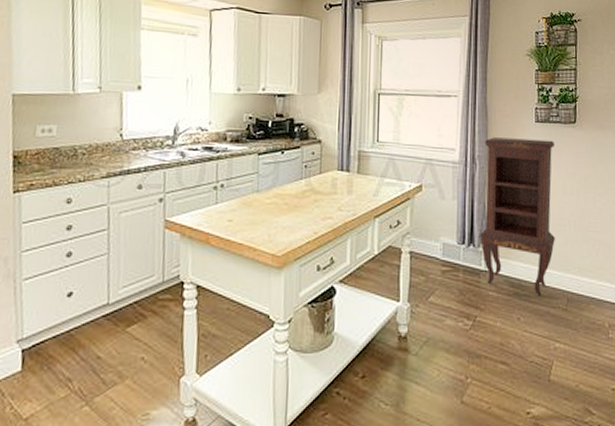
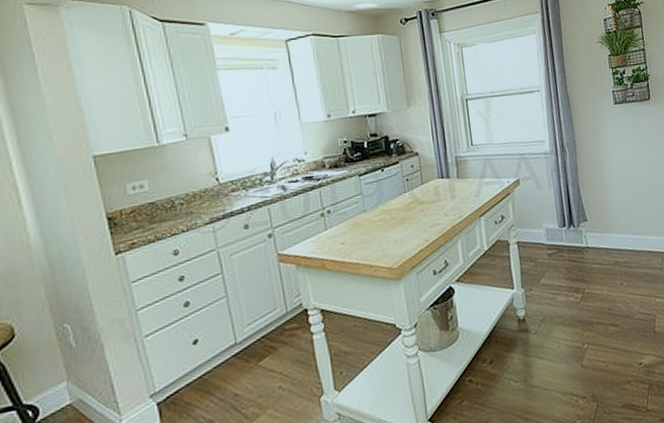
cabinet: present [480,137,555,297] -> none [571,119,645,261]

